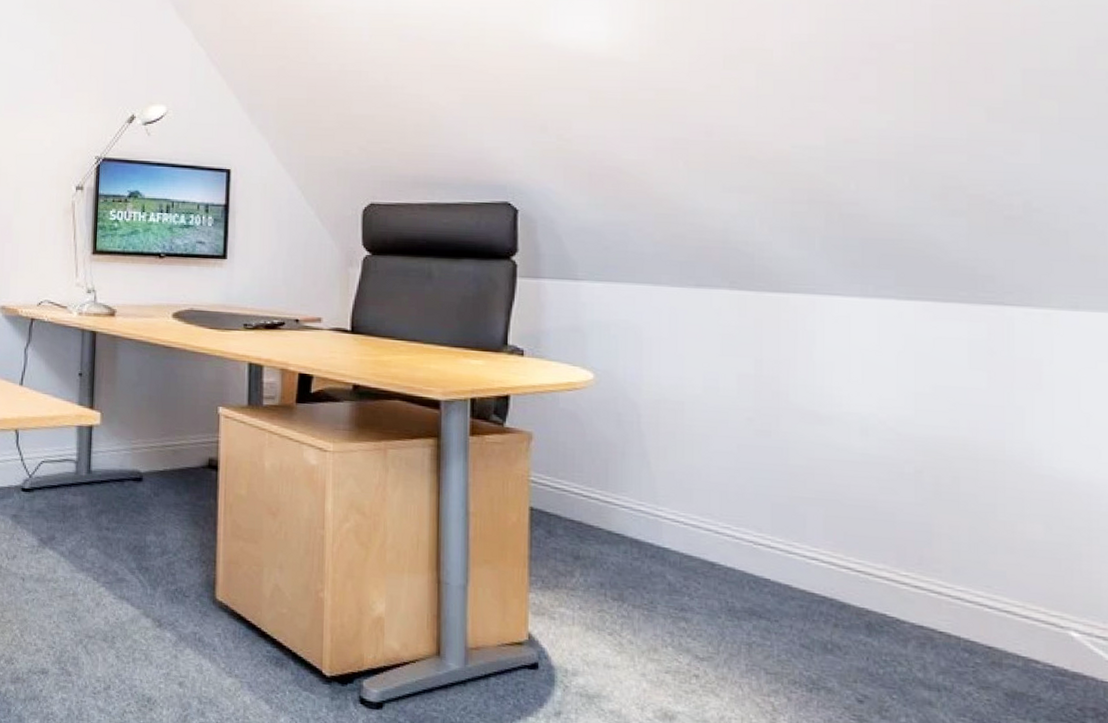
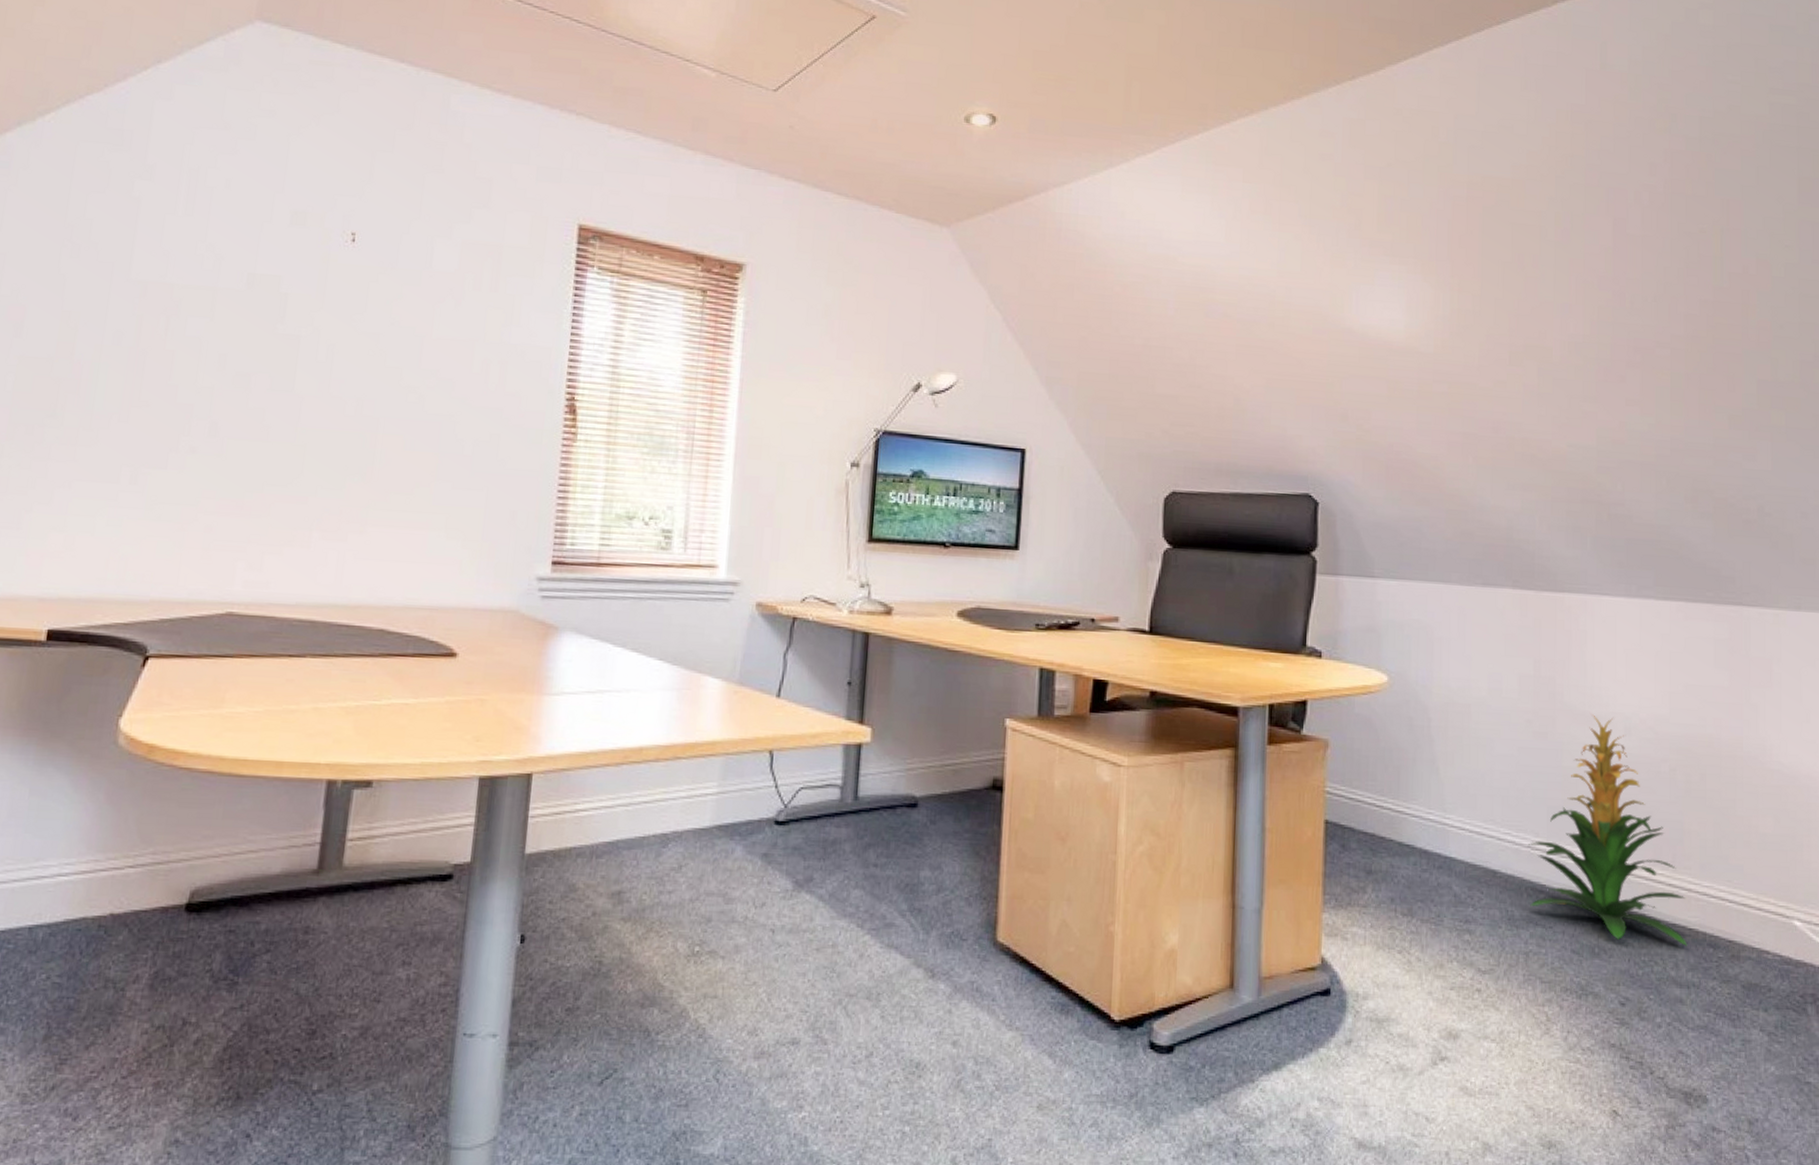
indoor plant: none [749,414,938,649] -> present [1527,714,1688,946]

